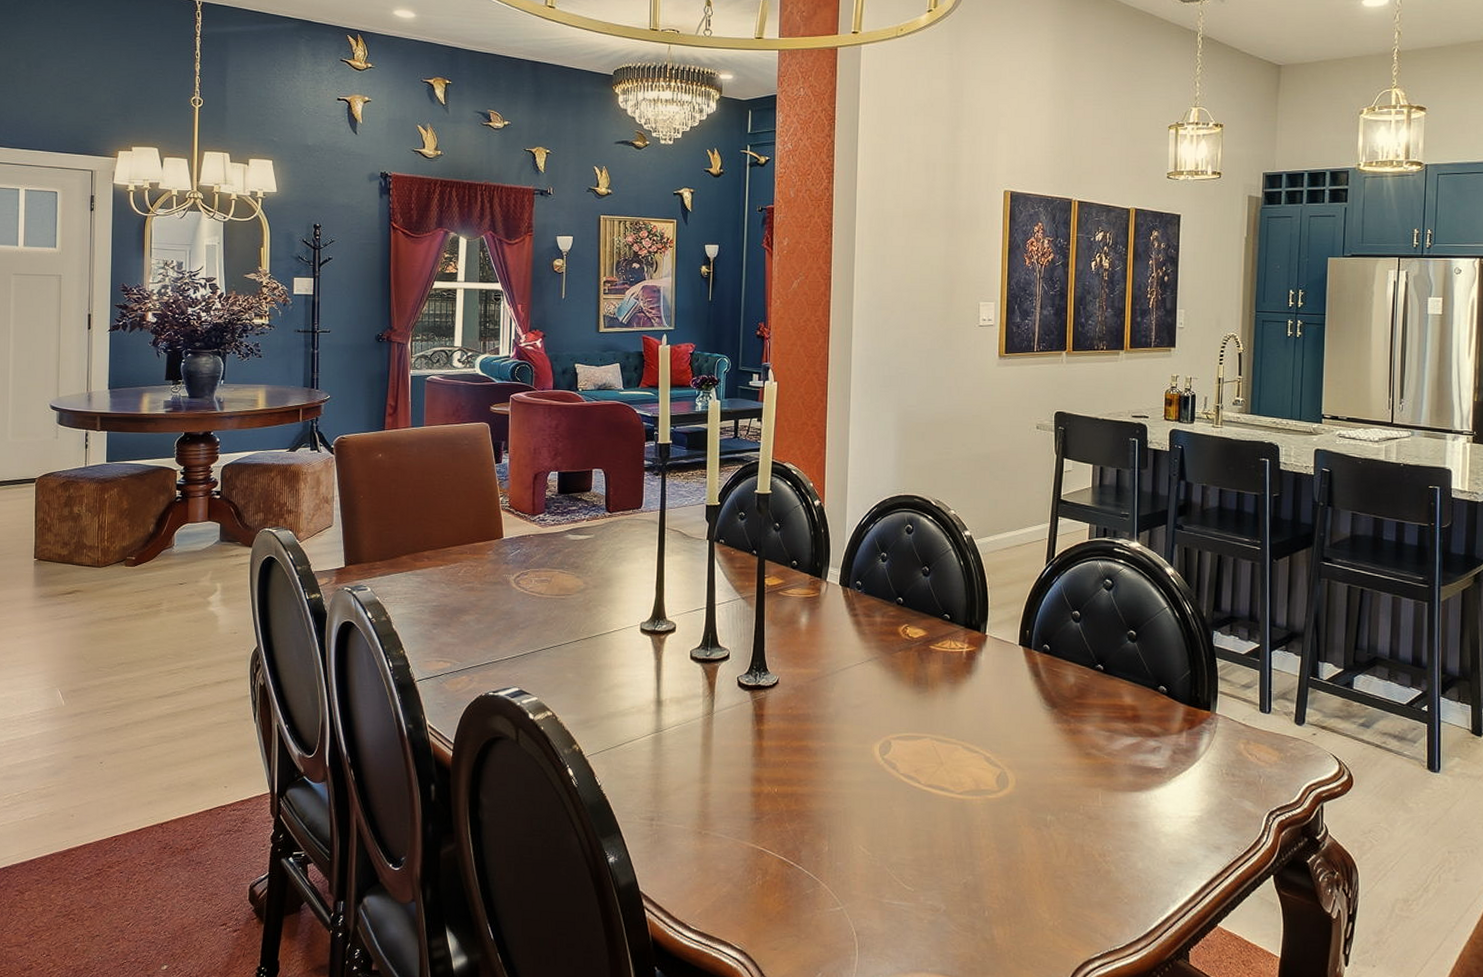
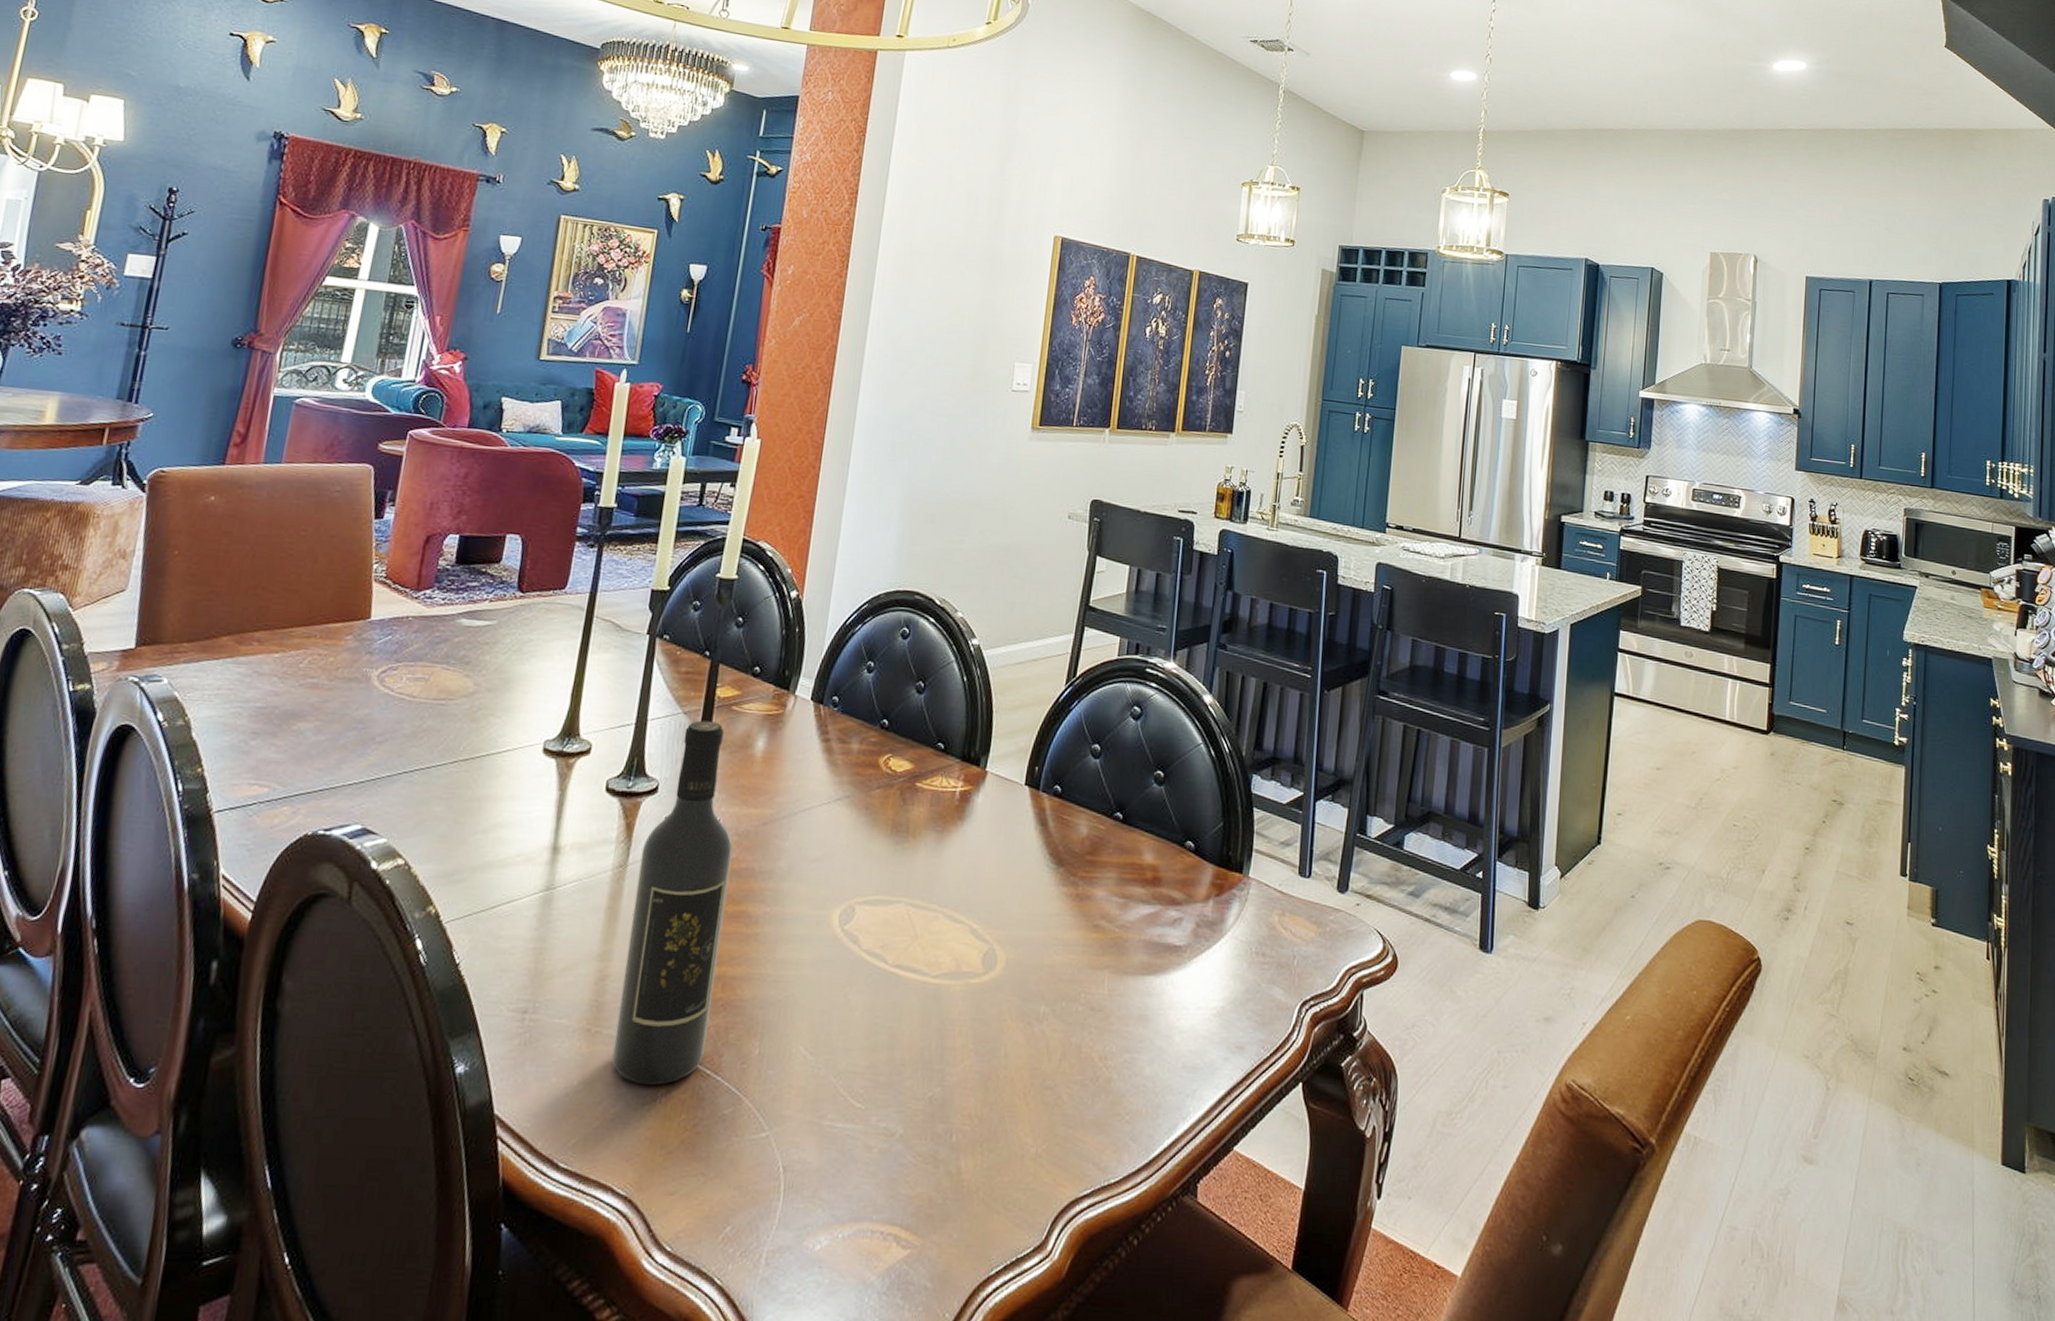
wine bottle: none [719,603,792,872] -> present [612,720,733,1085]

